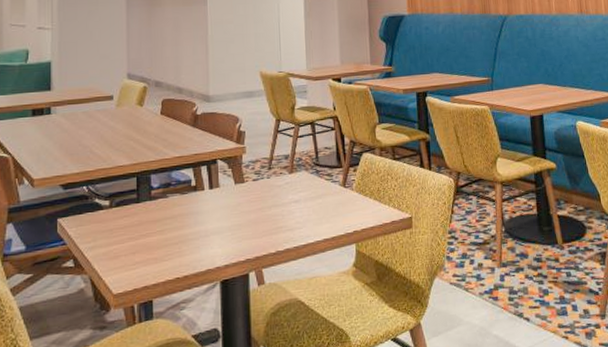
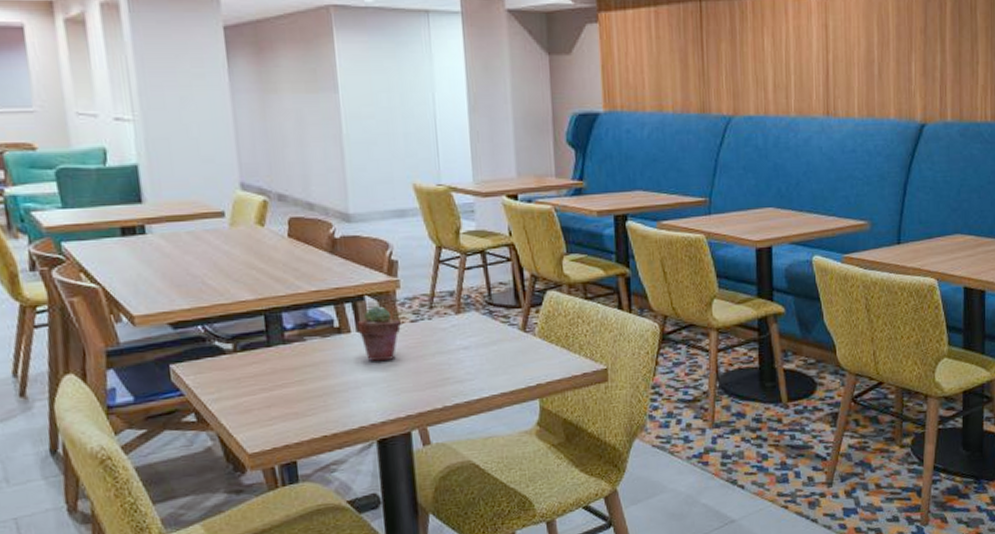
potted succulent: none [210,168,245,214] -> present [357,306,401,362]

